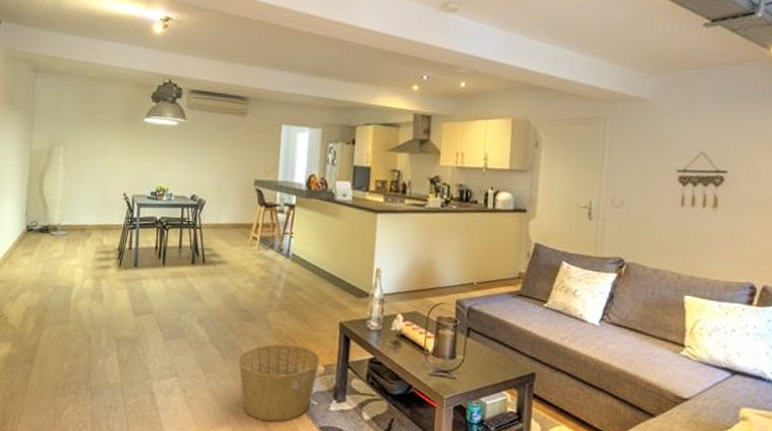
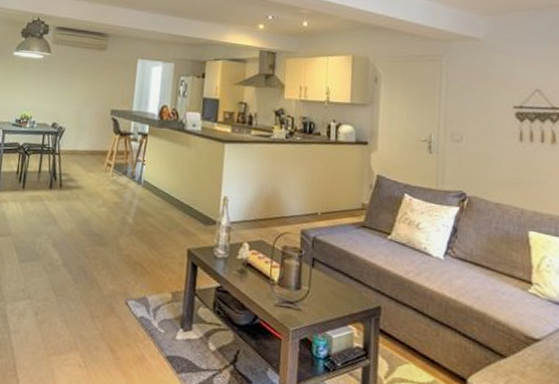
basket: present [239,344,320,422] -> none [89,269,168,350]

